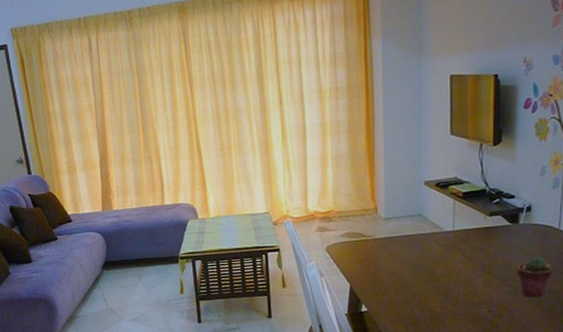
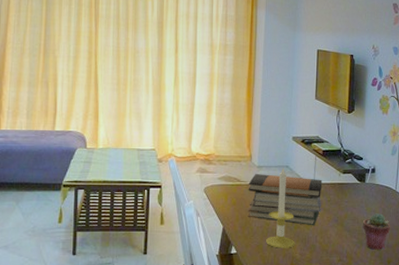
book stack: none [375,225,464,277] -> present [247,173,323,226]
candle: none [399,216,434,303] -> present [265,167,295,248]

